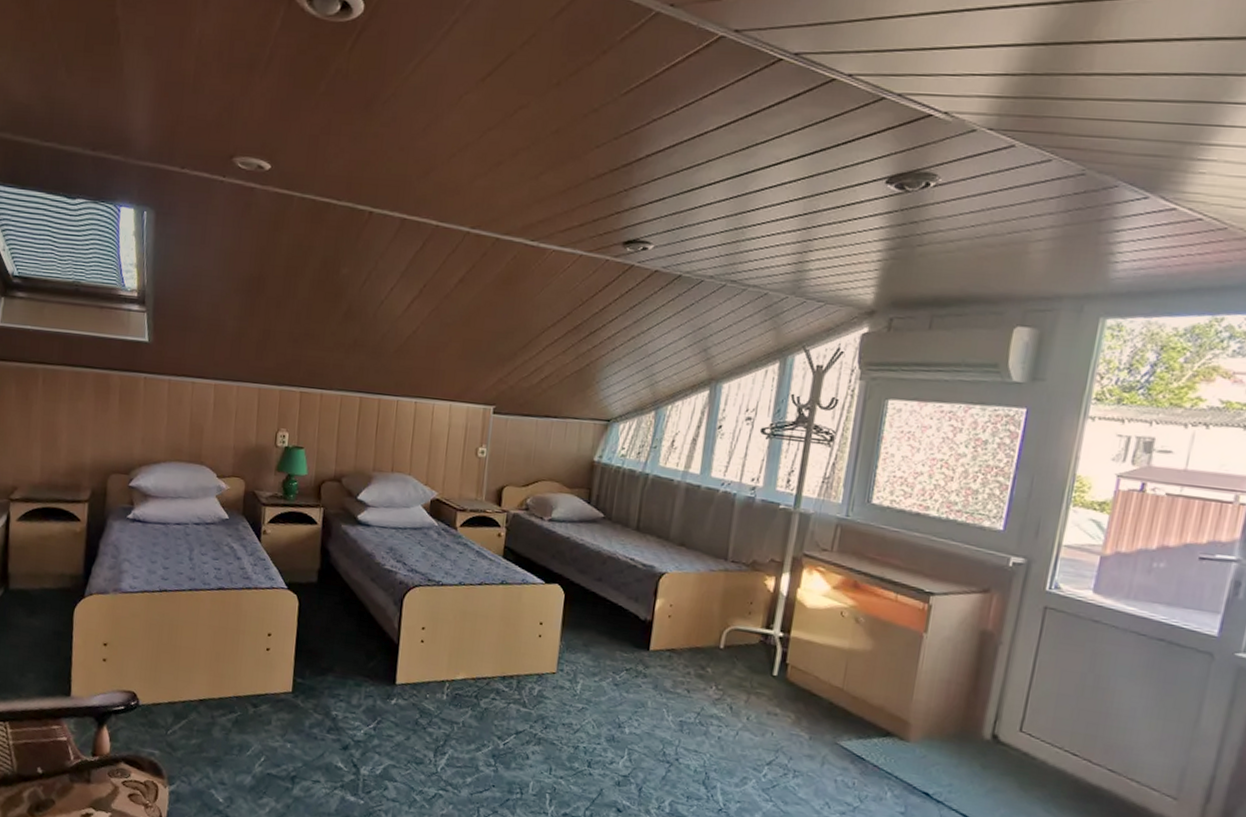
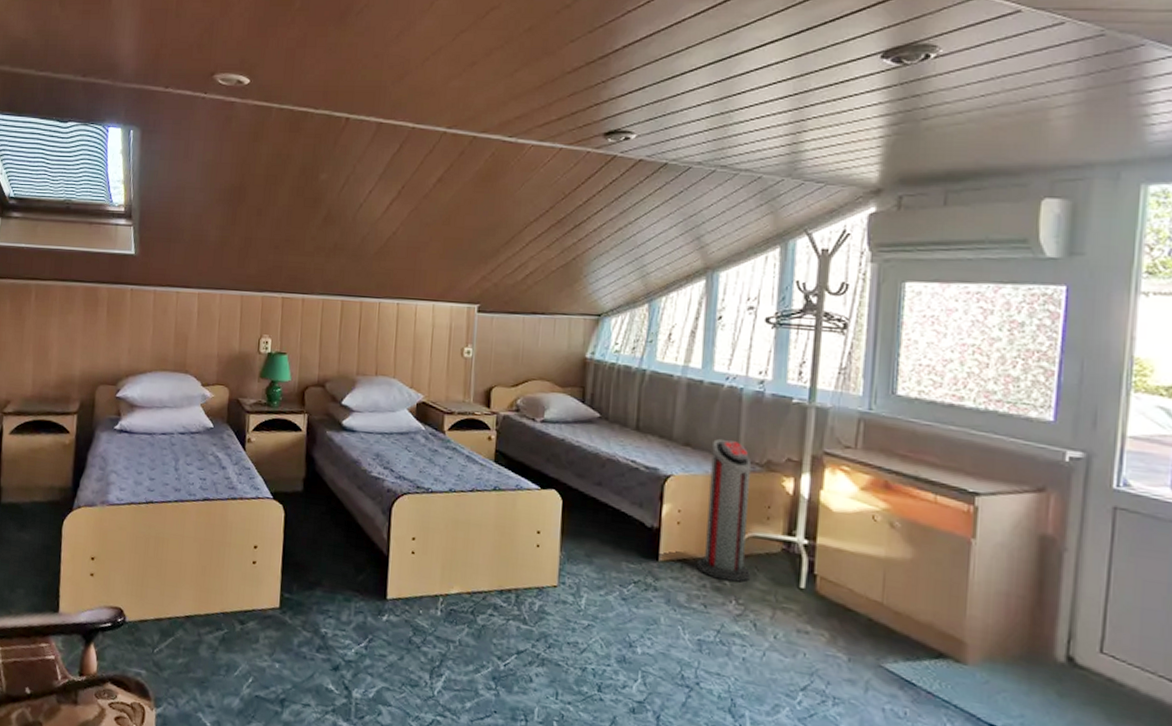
air purifier: none [683,539,739,670] -> present [696,438,752,583]

